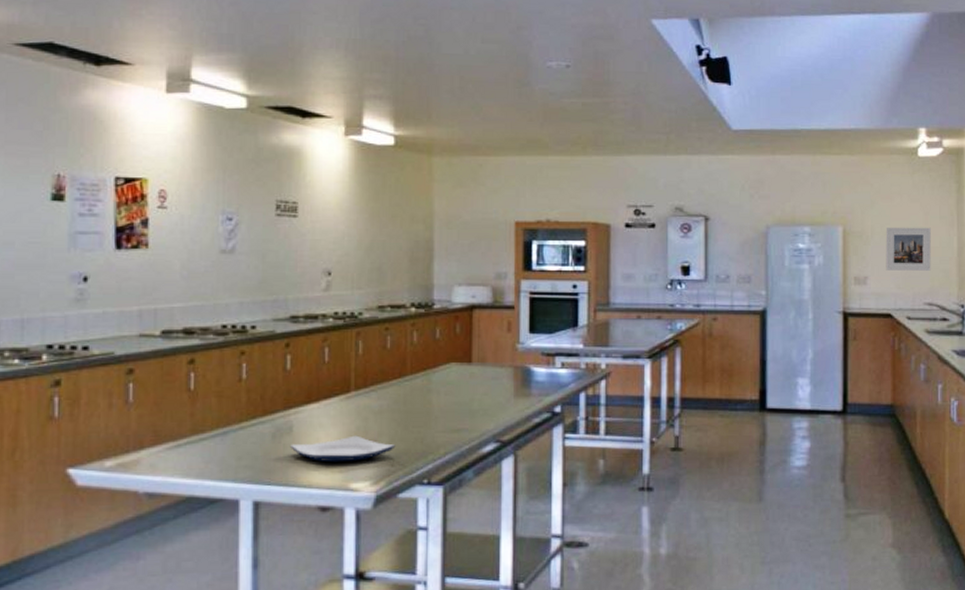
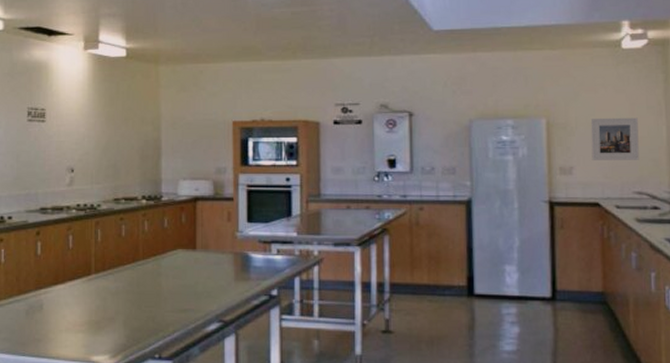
plate: present [291,435,396,463] -> none [41,313,131,337]

